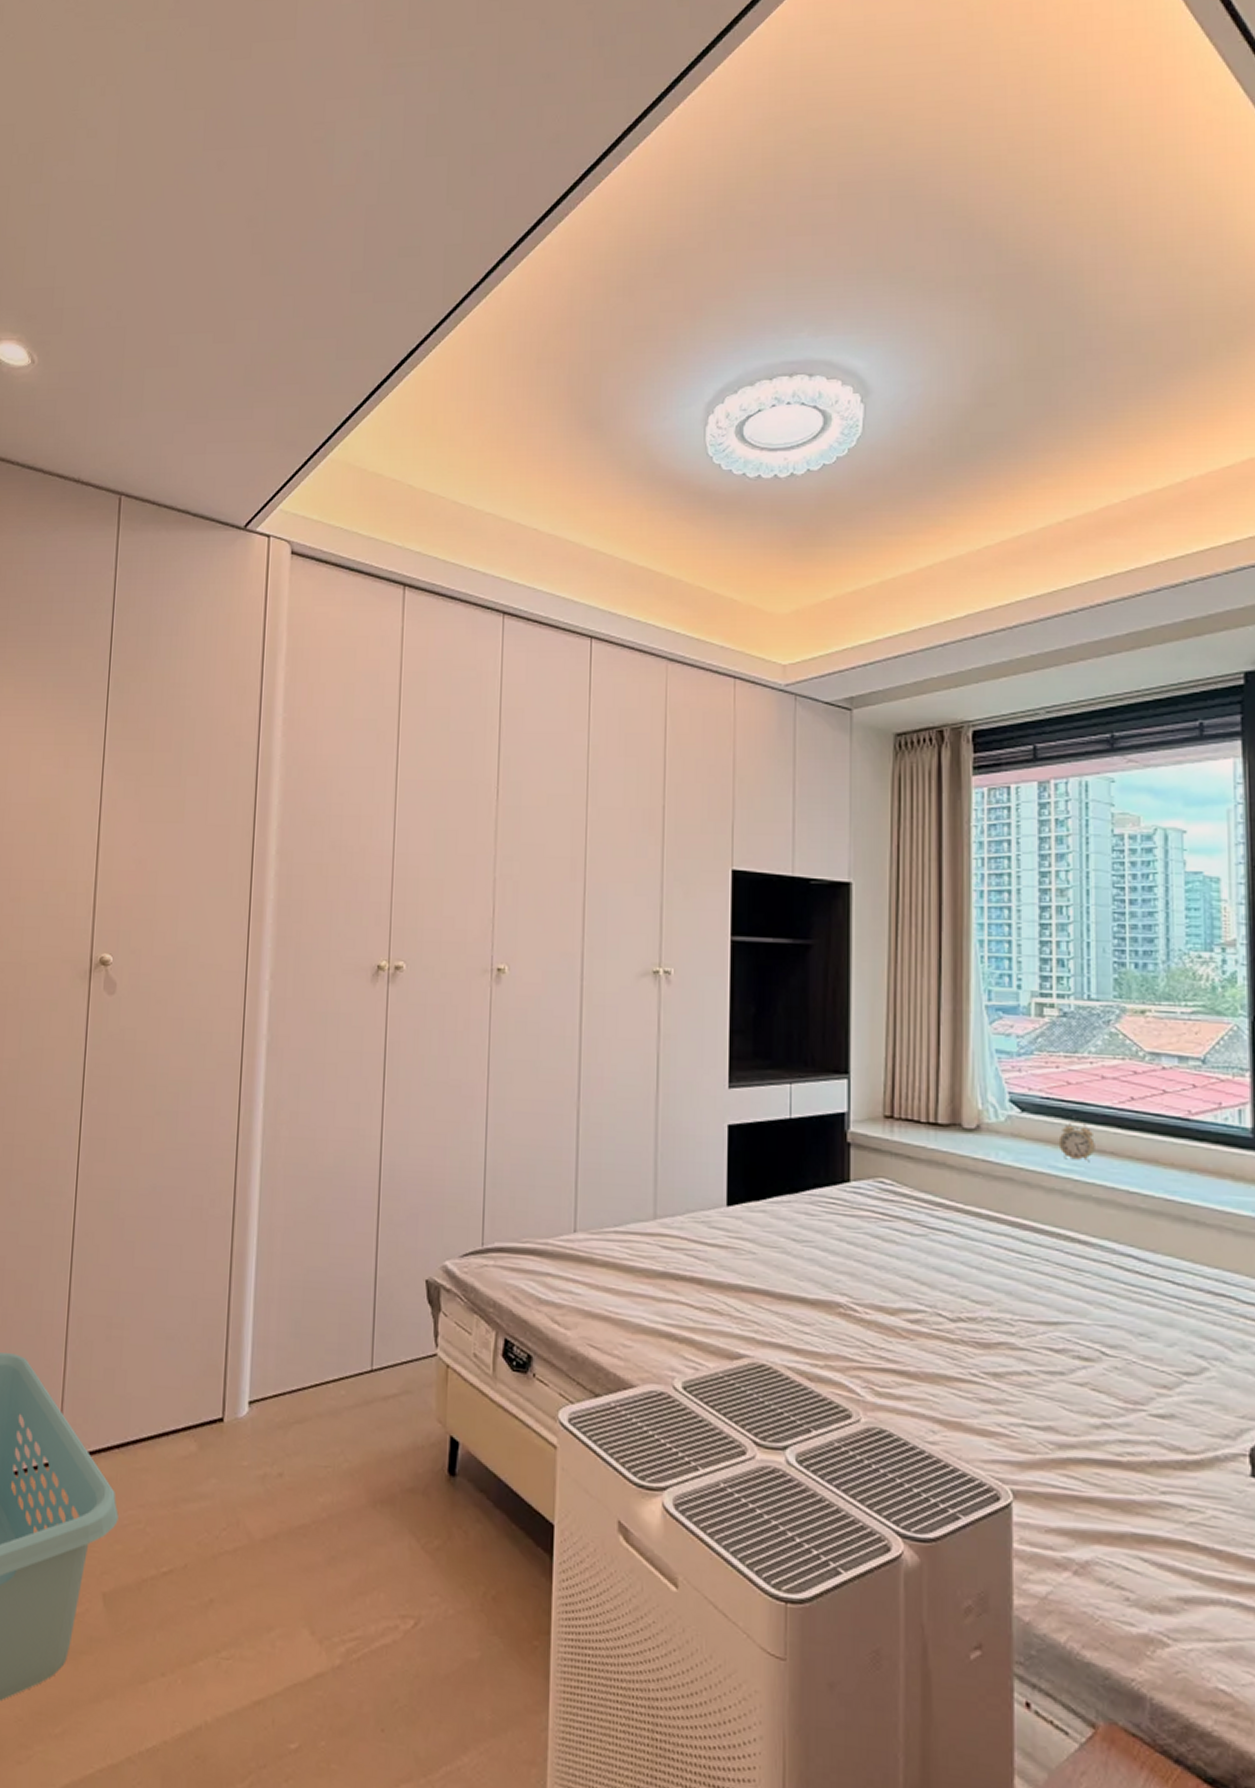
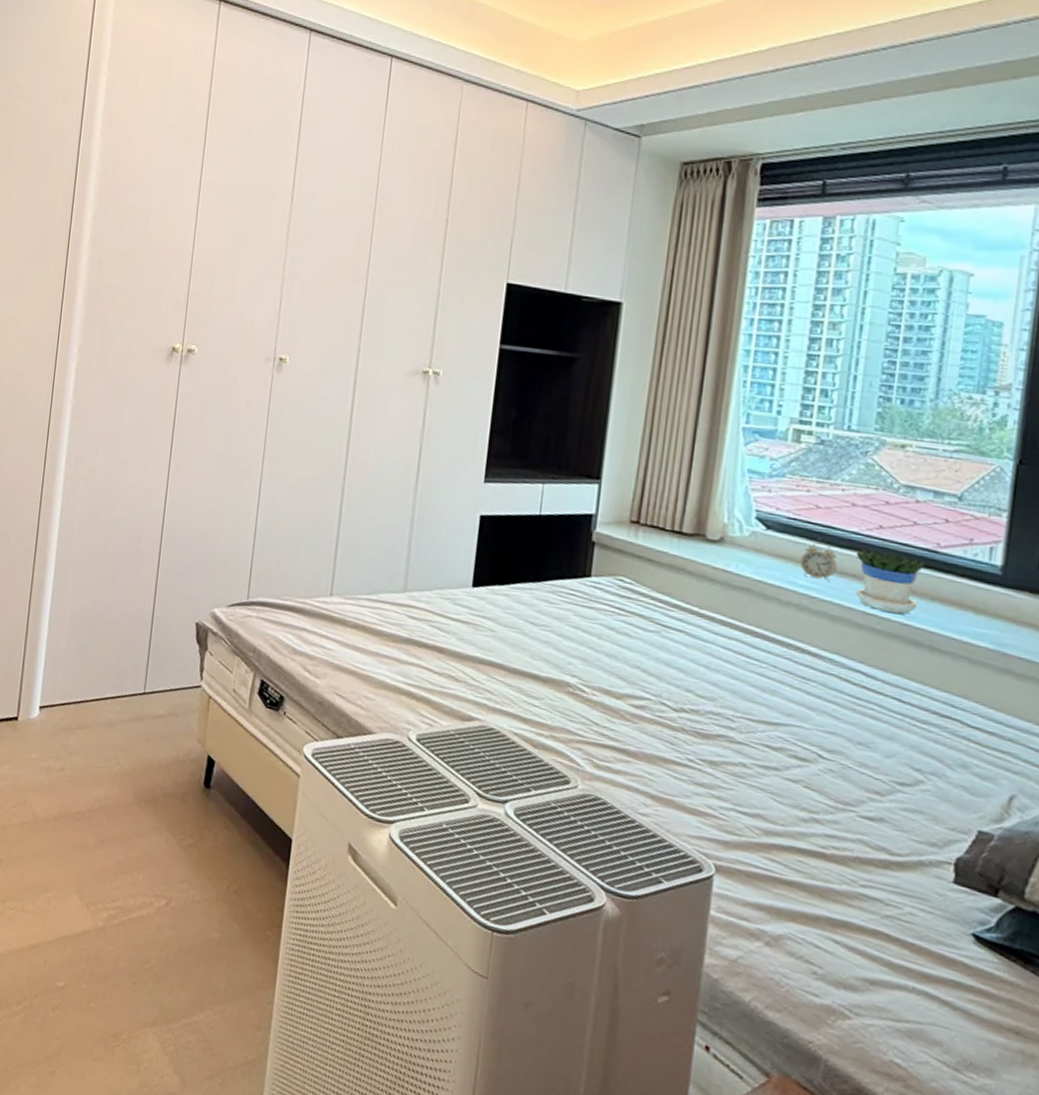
flowerpot: none [1112,1124,1179,1190] -> present [855,549,925,614]

